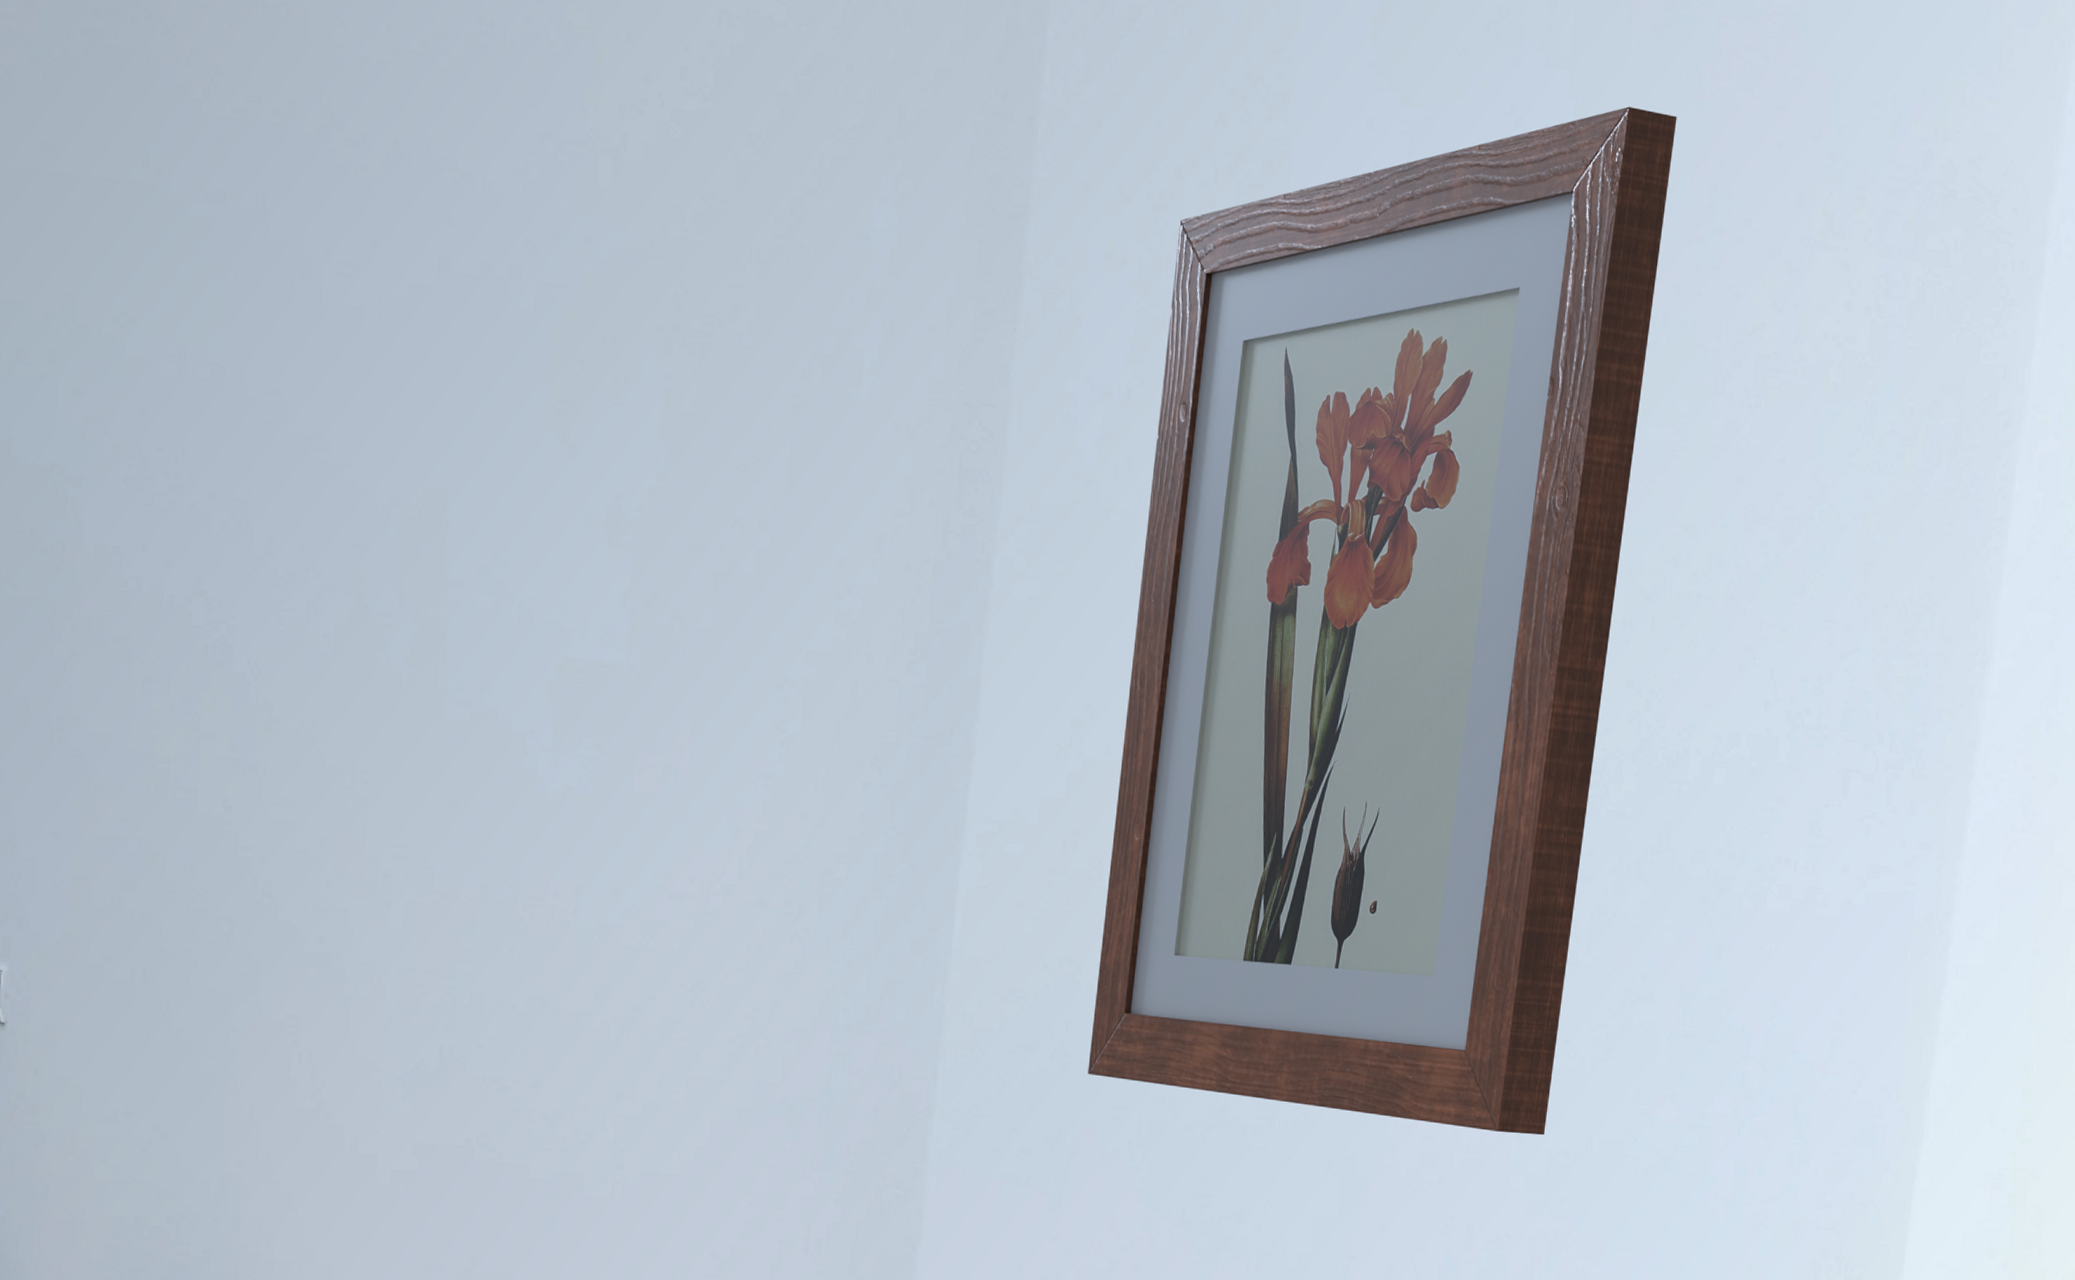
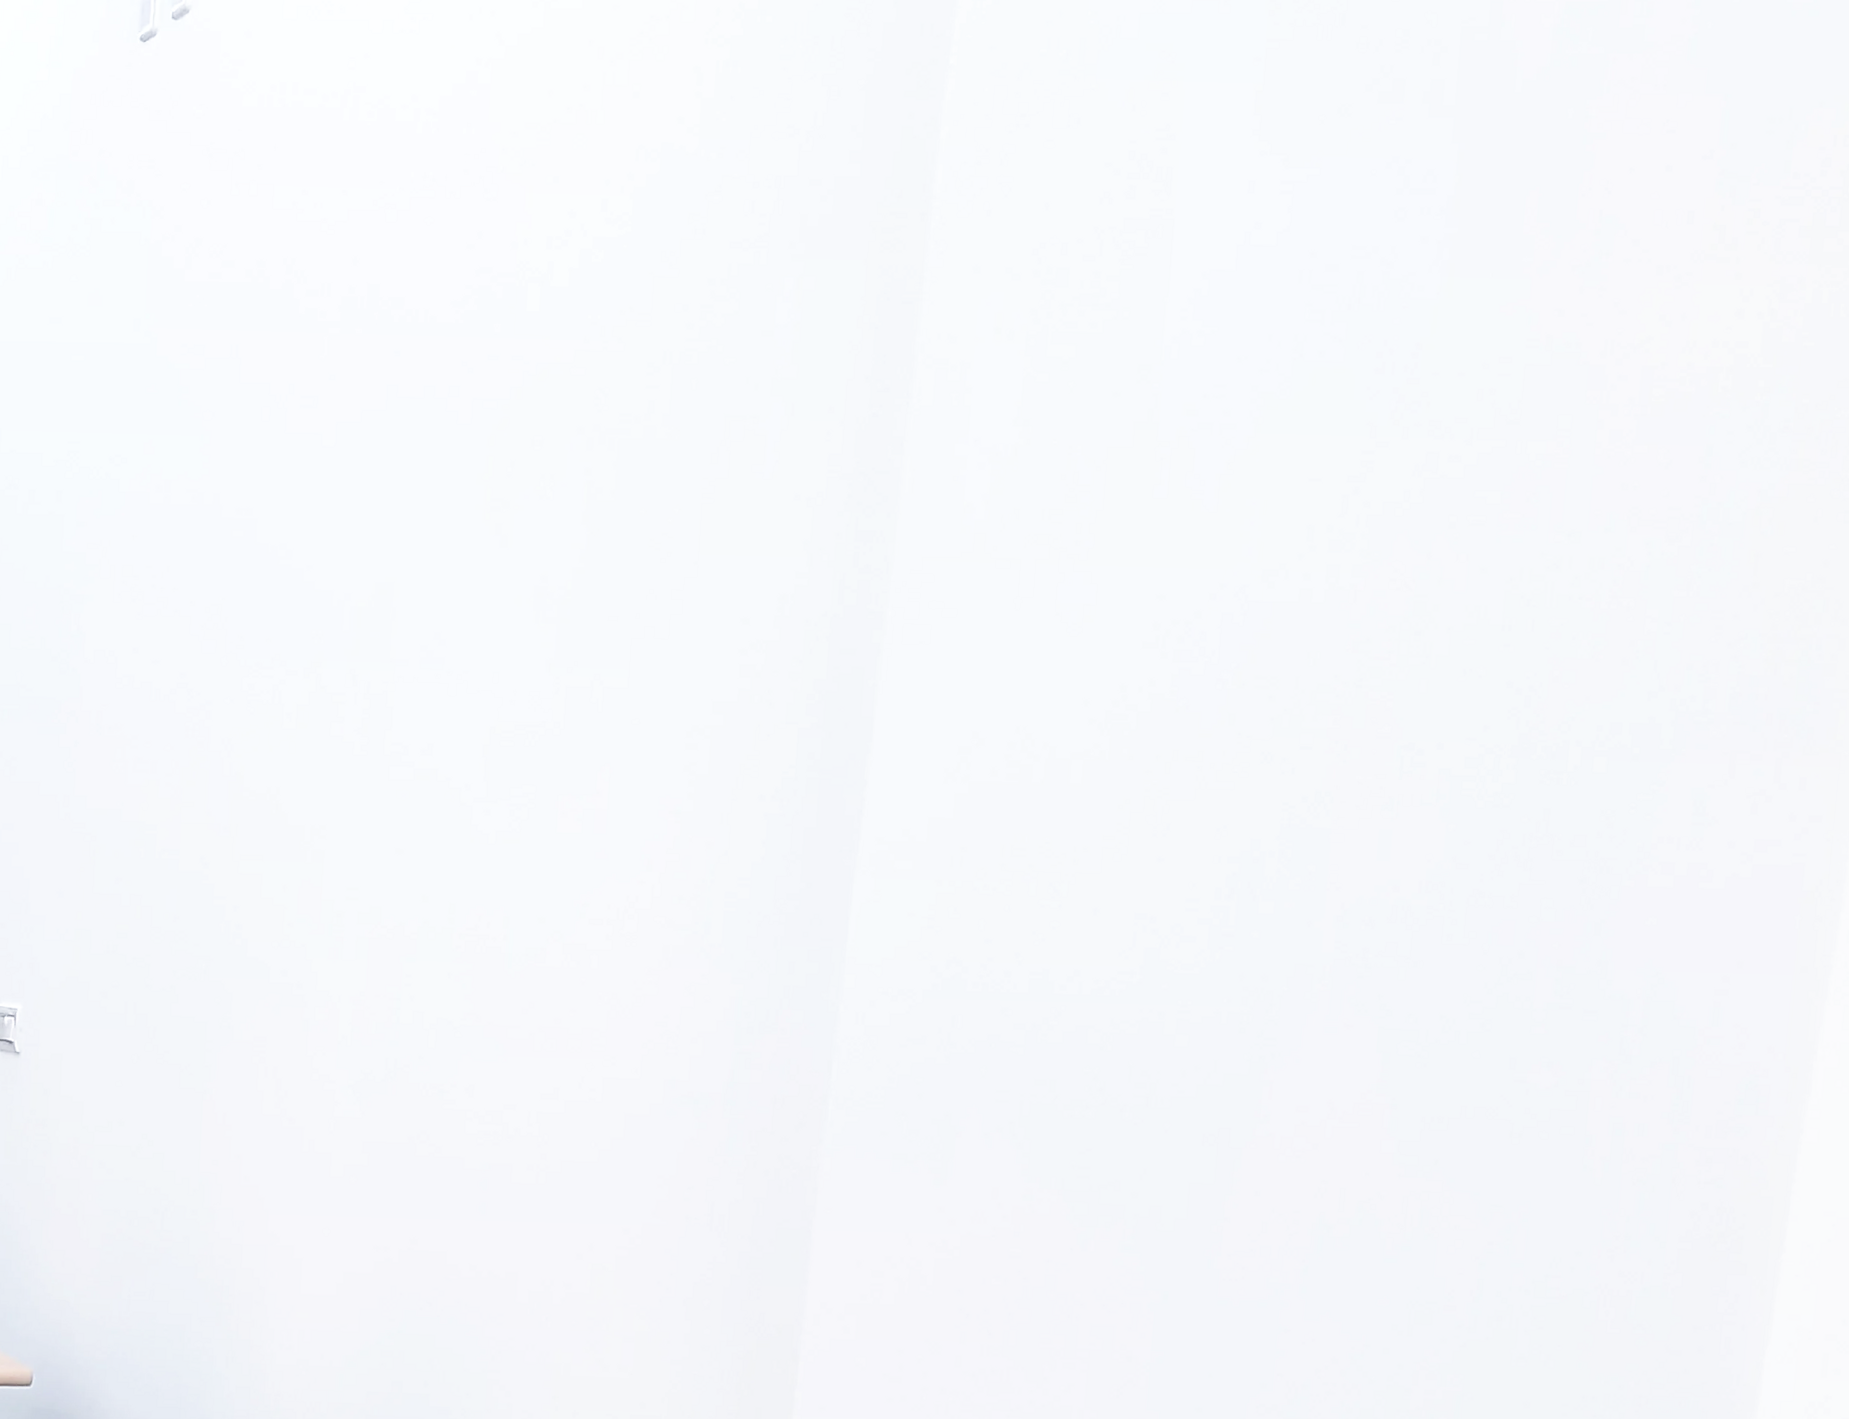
wall art: present [1087,106,1677,1136] -> none [972,146,1563,1104]

